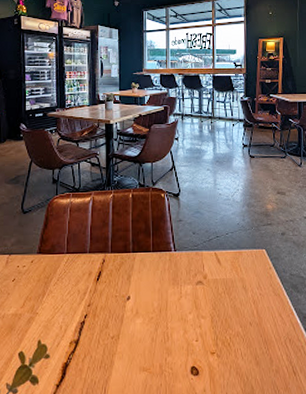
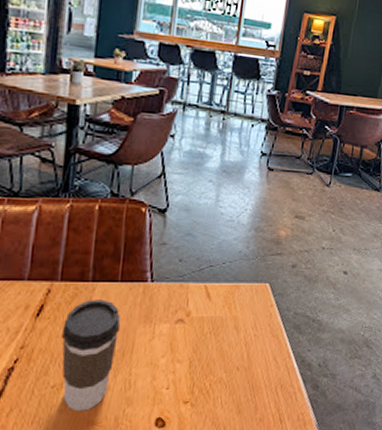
coffee cup: none [116,266,156,359] -> present [62,299,121,412]

